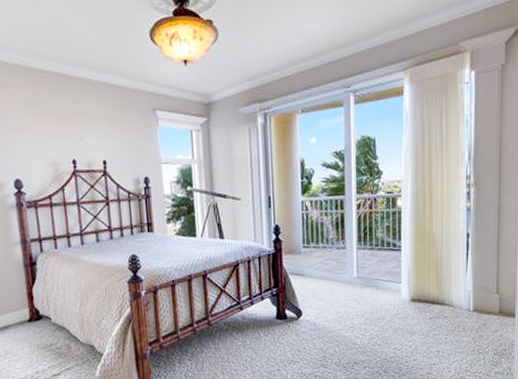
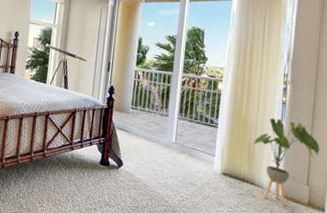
house plant: none [440,227,507,320] -> present [253,118,320,206]

